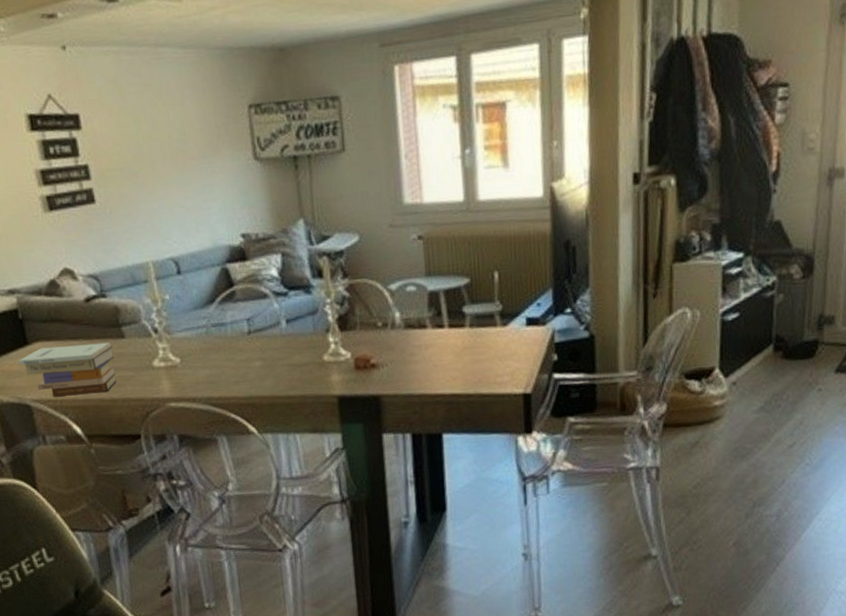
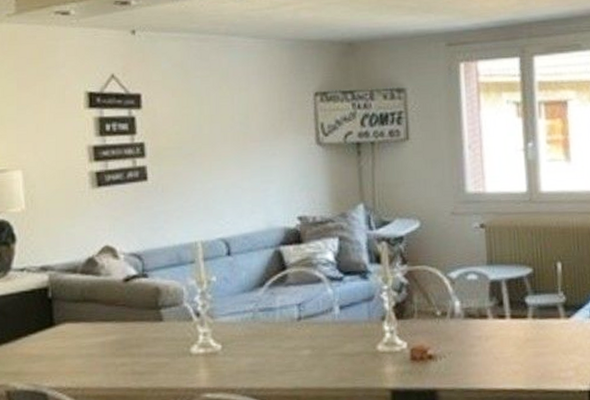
books: present [18,342,117,397] -> none [40,325,149,385]

